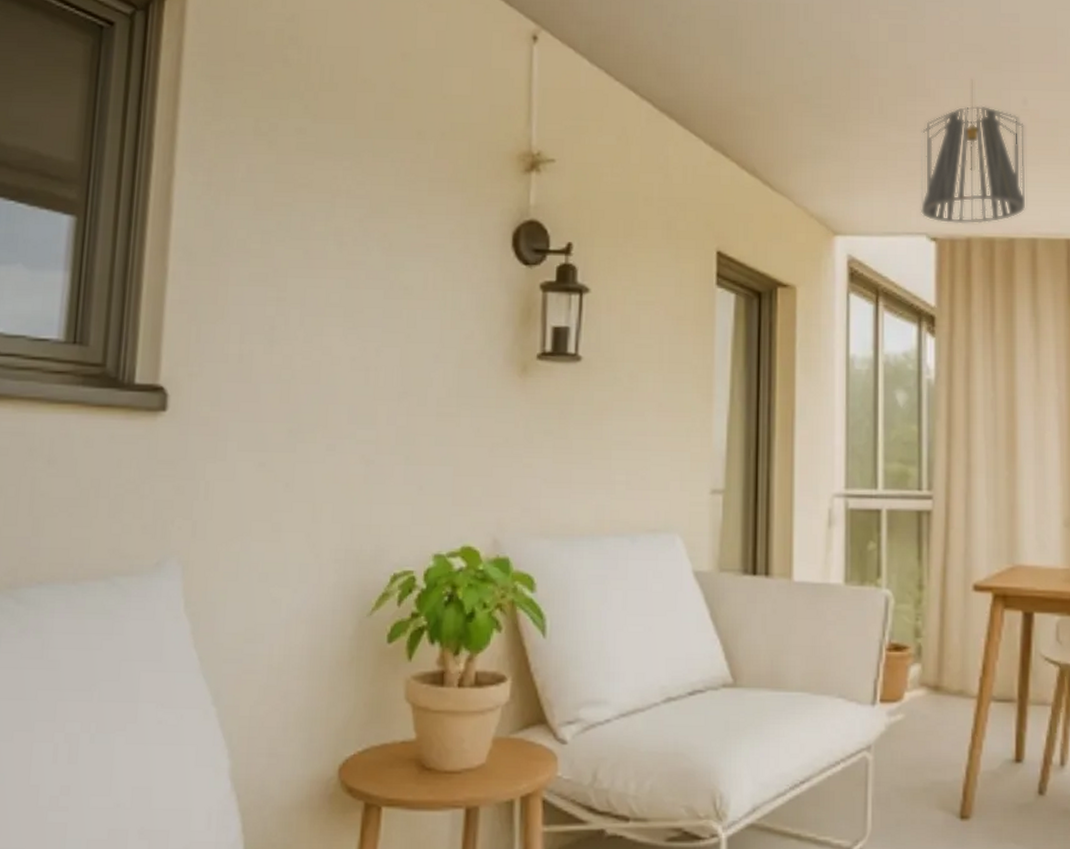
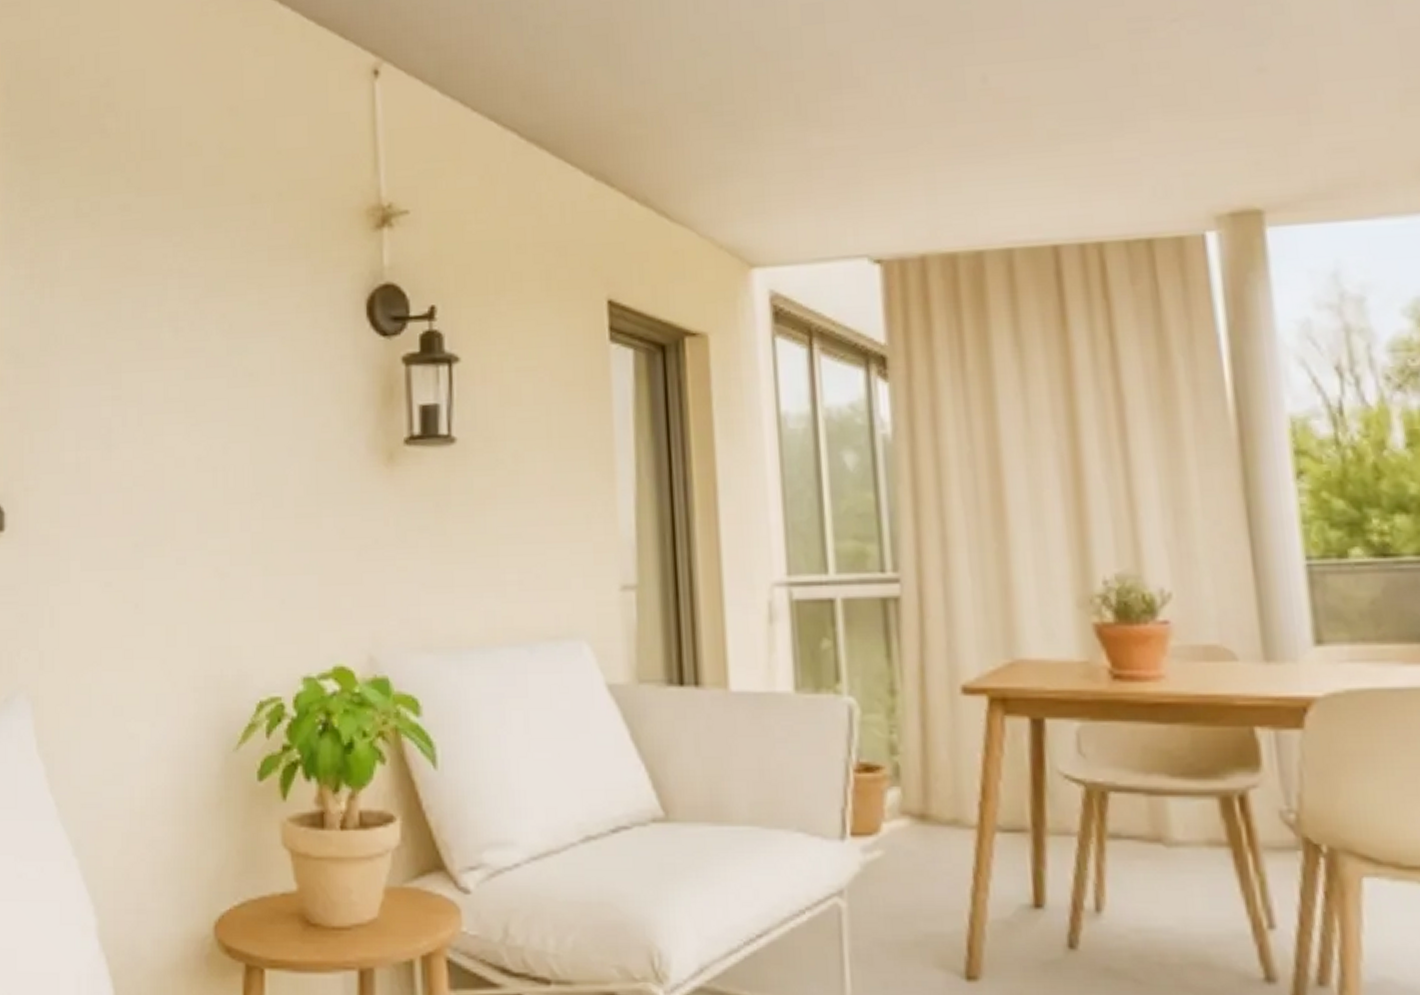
pendant light: present [920,80,1026,224] -> none [851,60,996,240]

